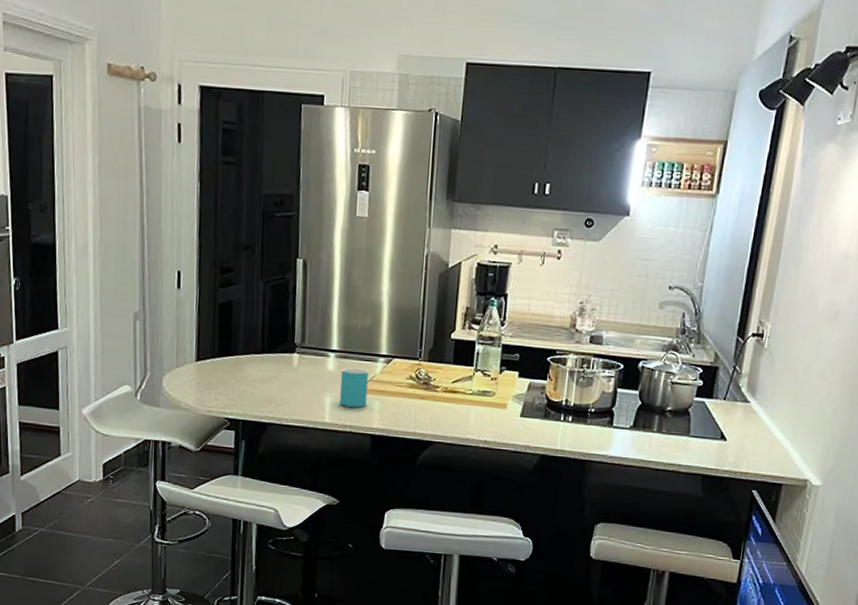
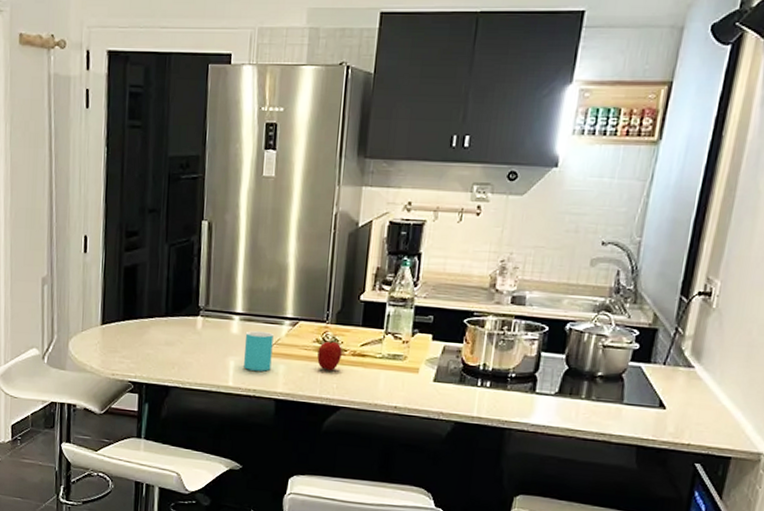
fruit: none [411,375,435,407] -> present [317,338,342,371]

